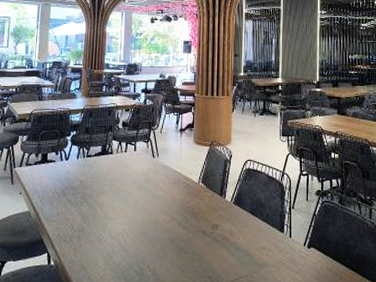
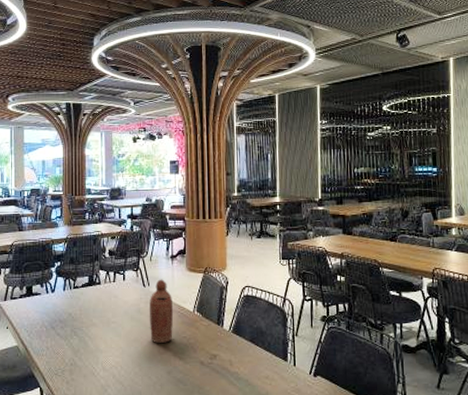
bottle: none [157,151,179,213] -> present [150,279,173,344]

